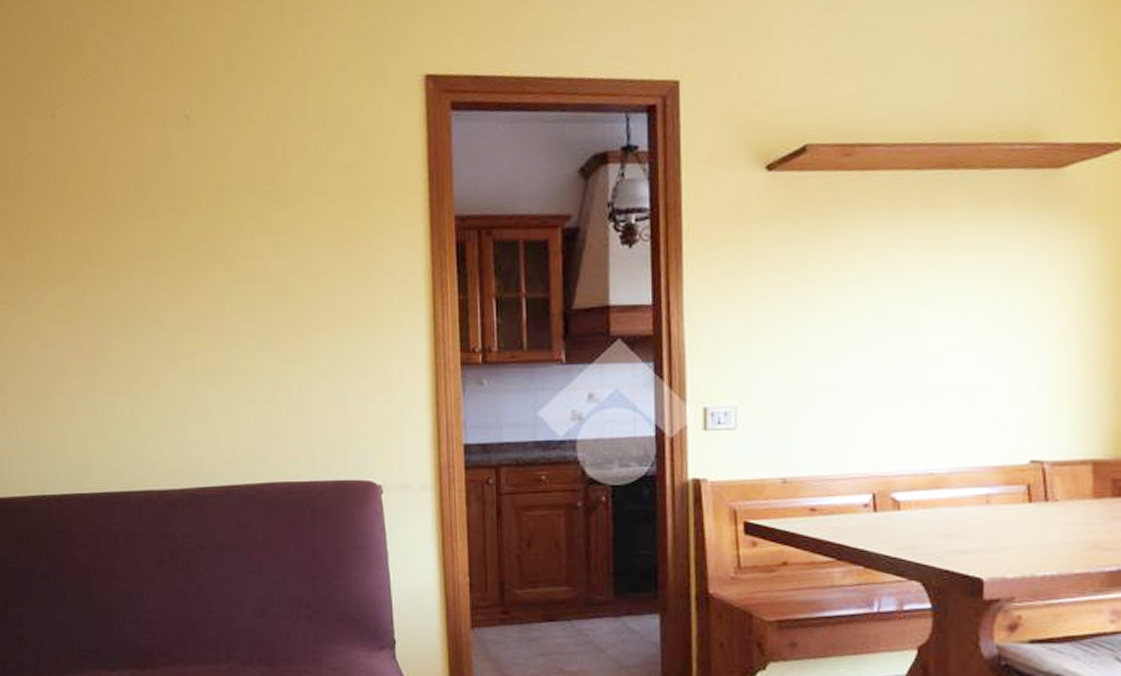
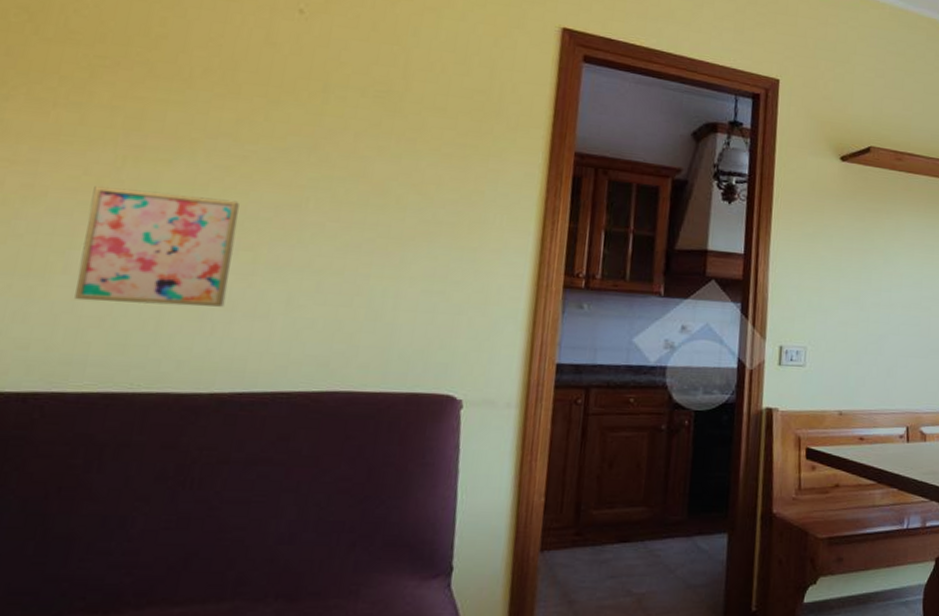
wall art: none [68,314,177,416] -> present [75,186,240,307]

